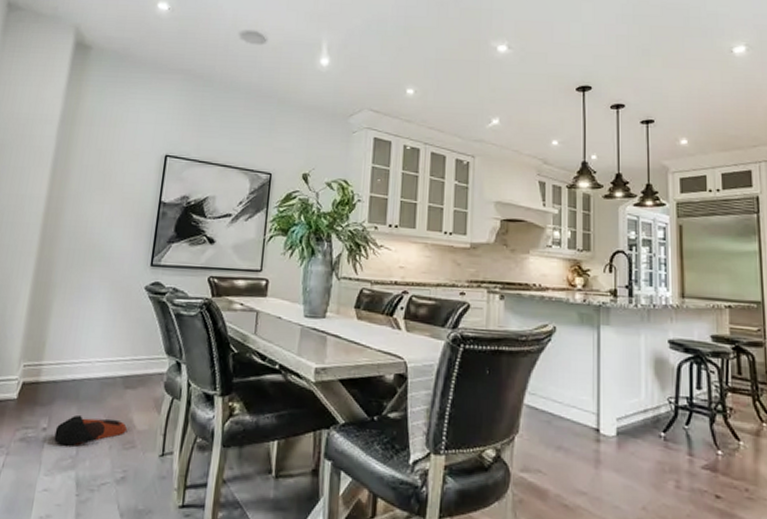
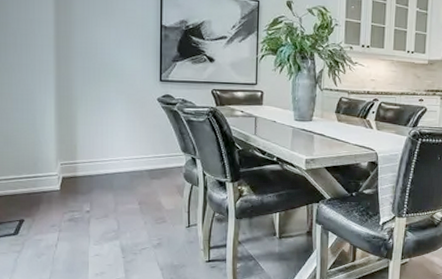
bag: present [54,414,128,446] -> none [97,200,158,223]

